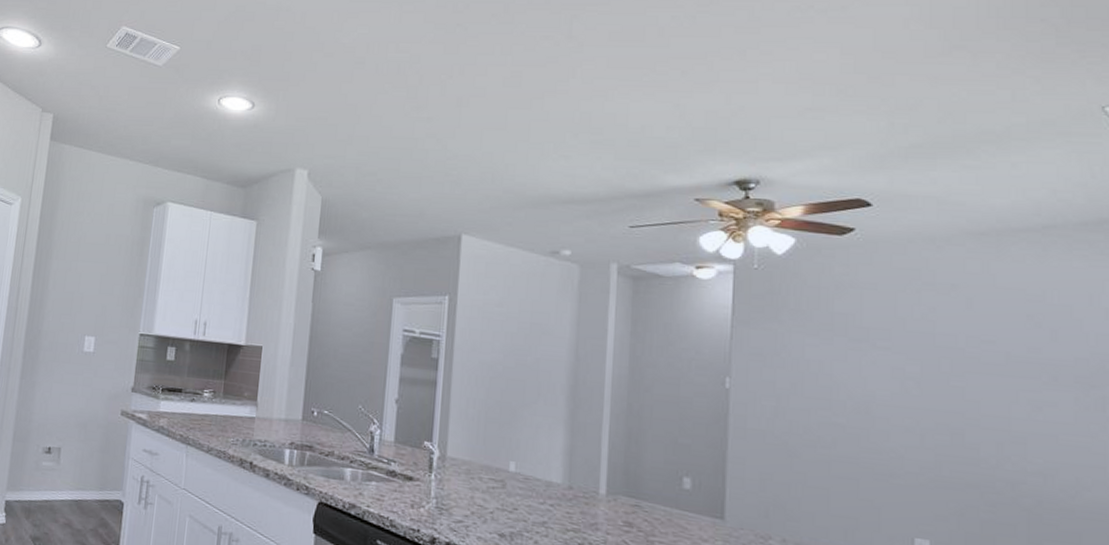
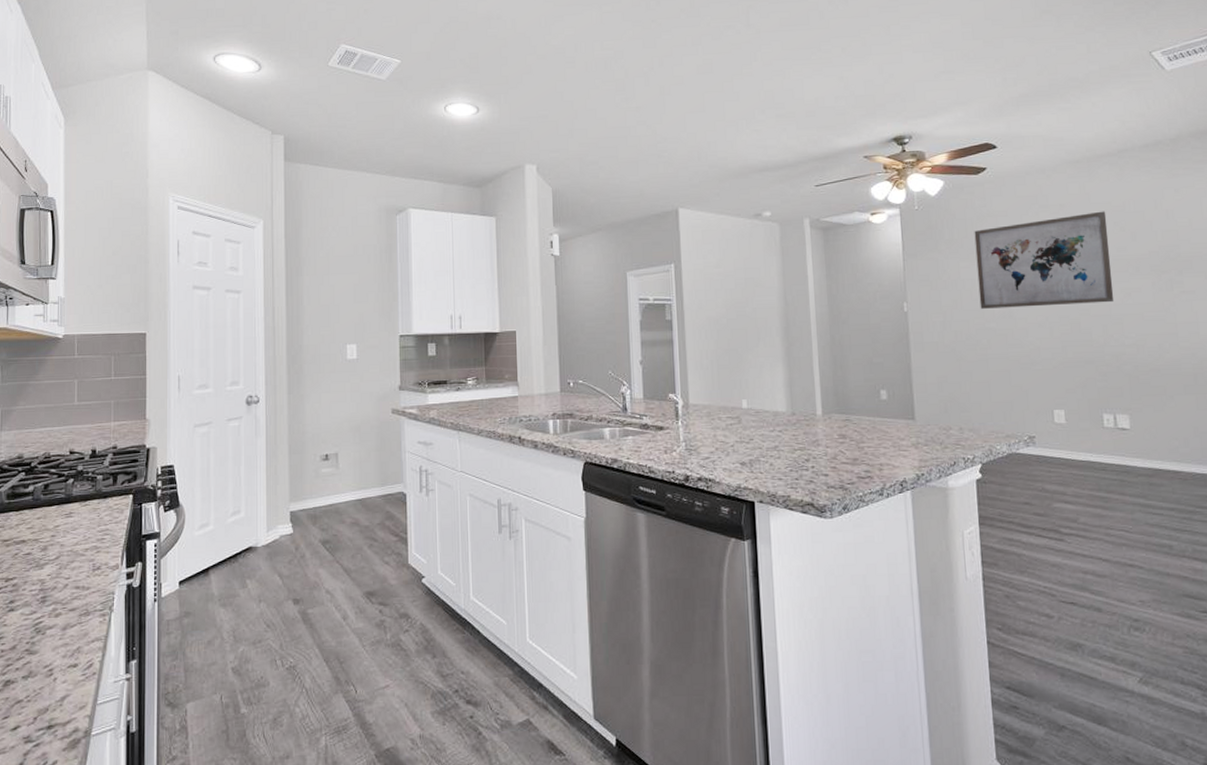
wall art: none [827,298,1017,416] -> present [974,211,1115,309]

